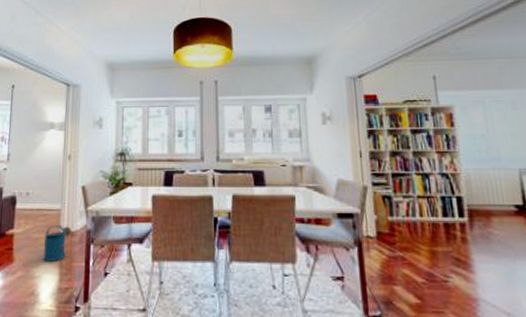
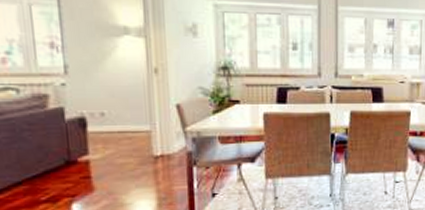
watering can: present [43,224,72,261] -> none [133,147,168,187]

